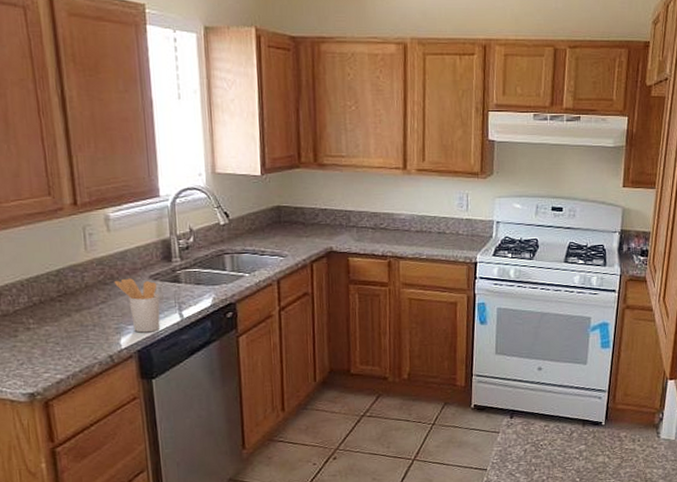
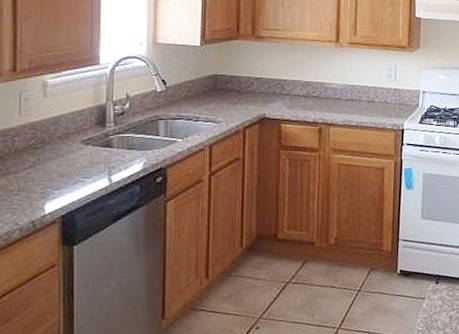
utensil holder: present [113,278,161,333] -> none [44,143,90,198]

